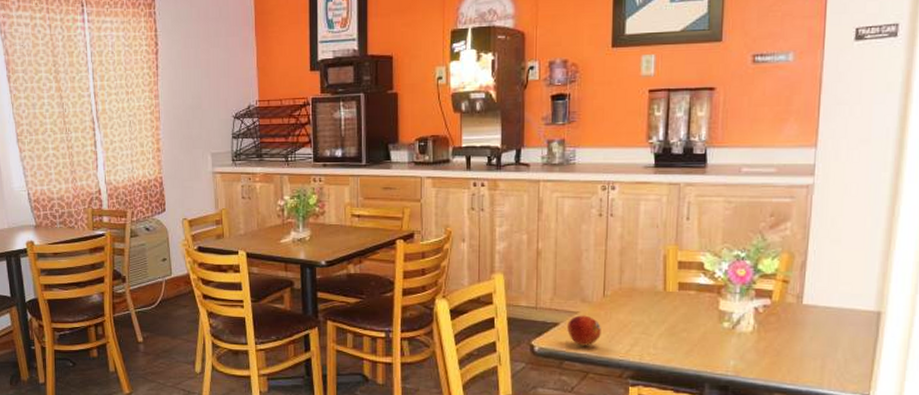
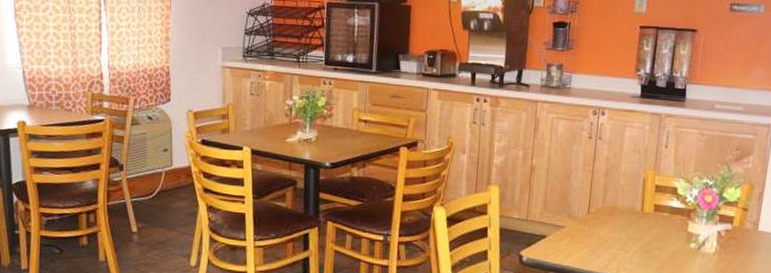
fruit: present [567,315,601,346] -> none [553,229,584,259]

